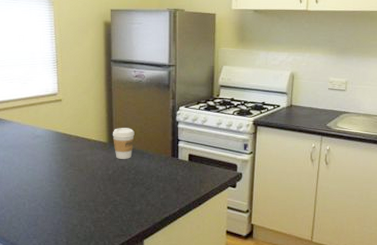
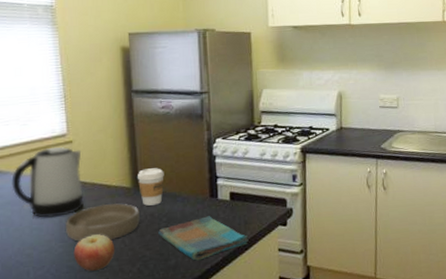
kettle: none [14,104,69,161] -> present [11,147,84,218]
bowl: none [53,154,113,184] -> present [65,203,140,242]
apple: none [59,179,92,208] -> present [73,234,115,271]
dish towel: none [127,173,202,209] -> present [158,216,249,261]

